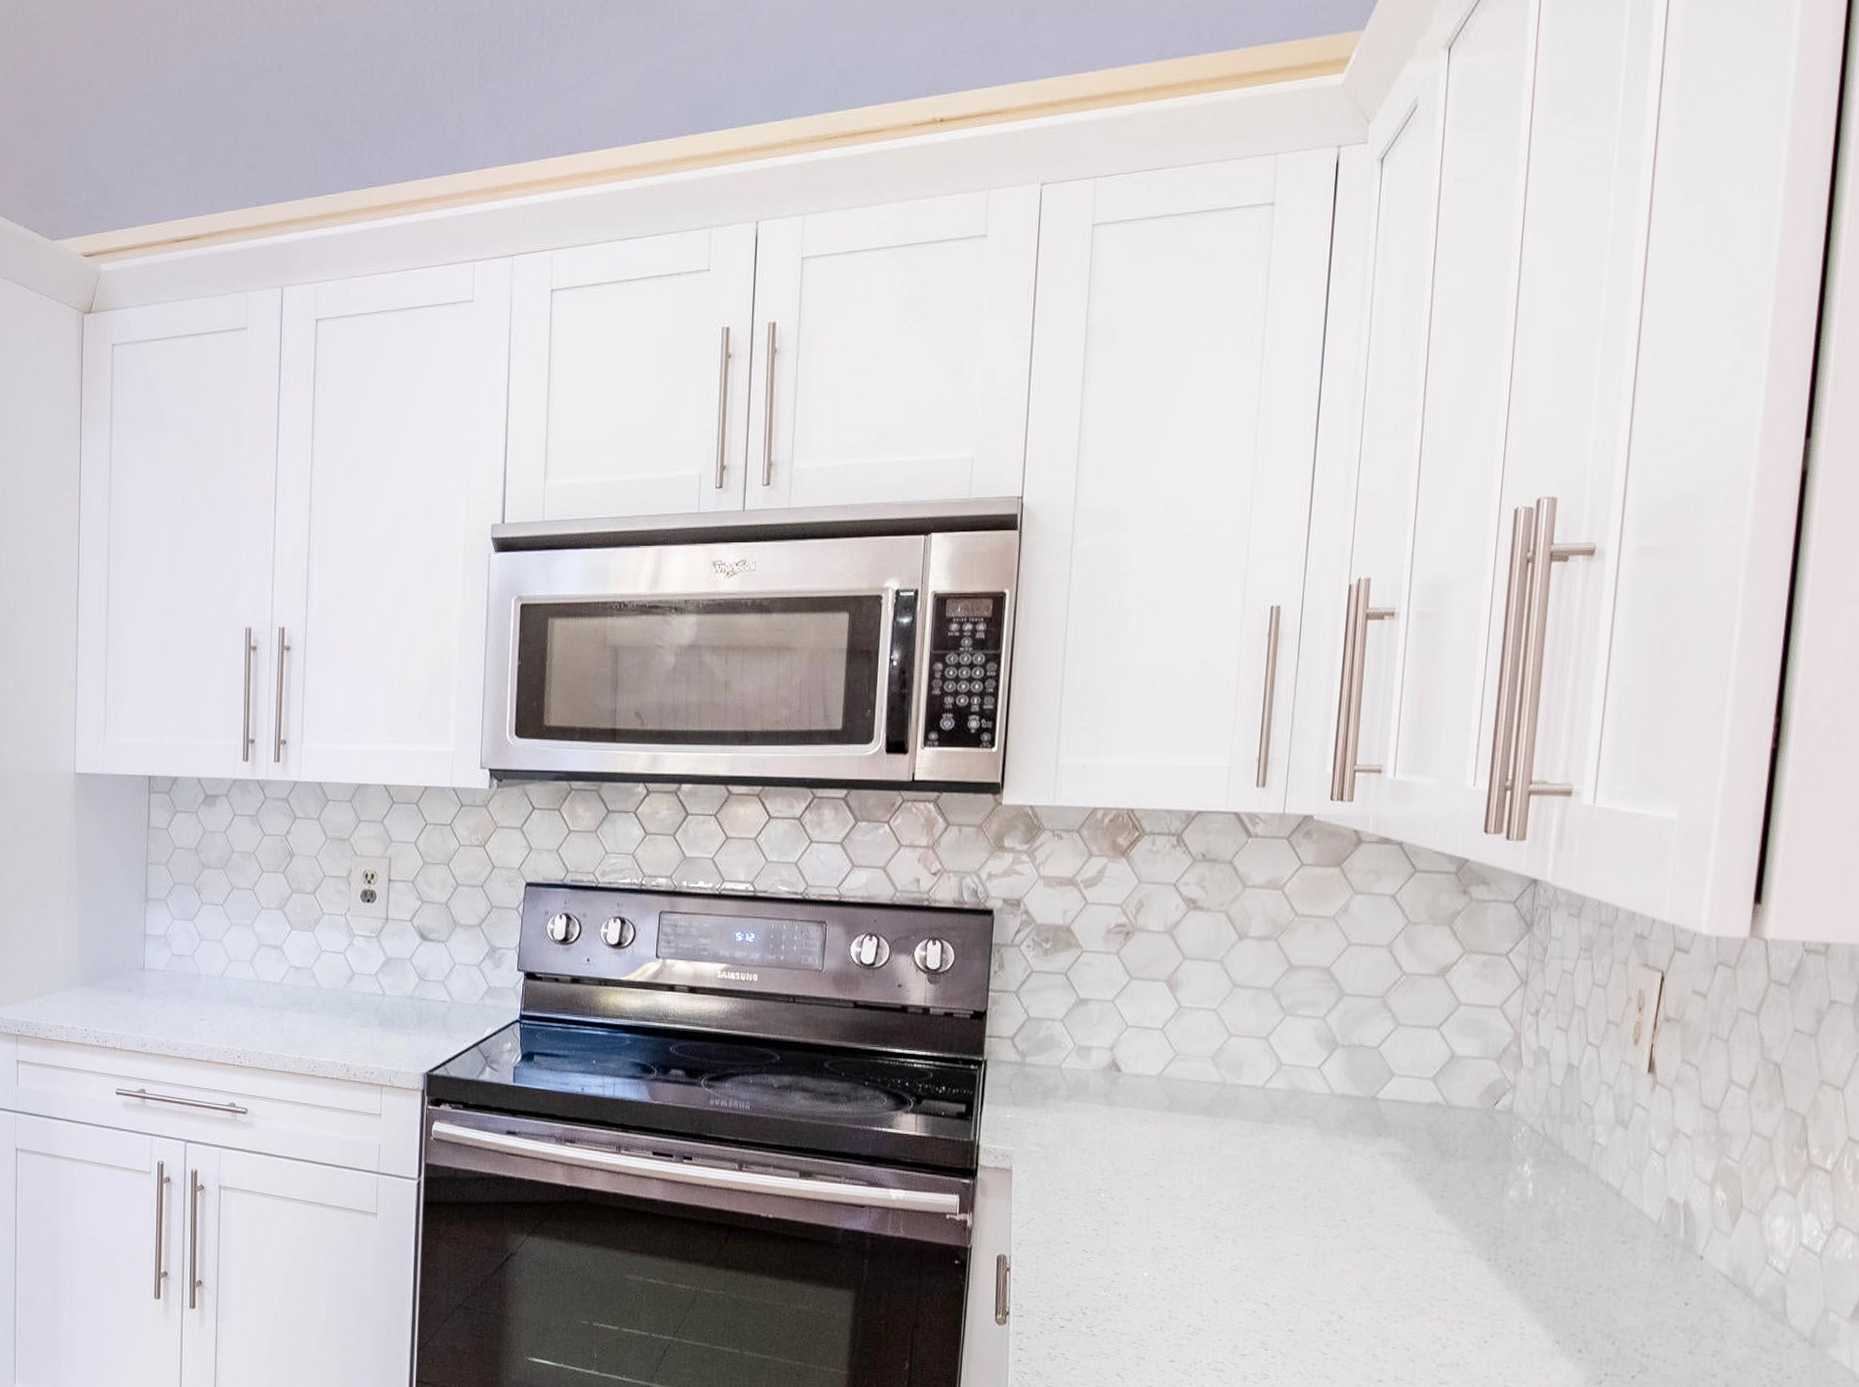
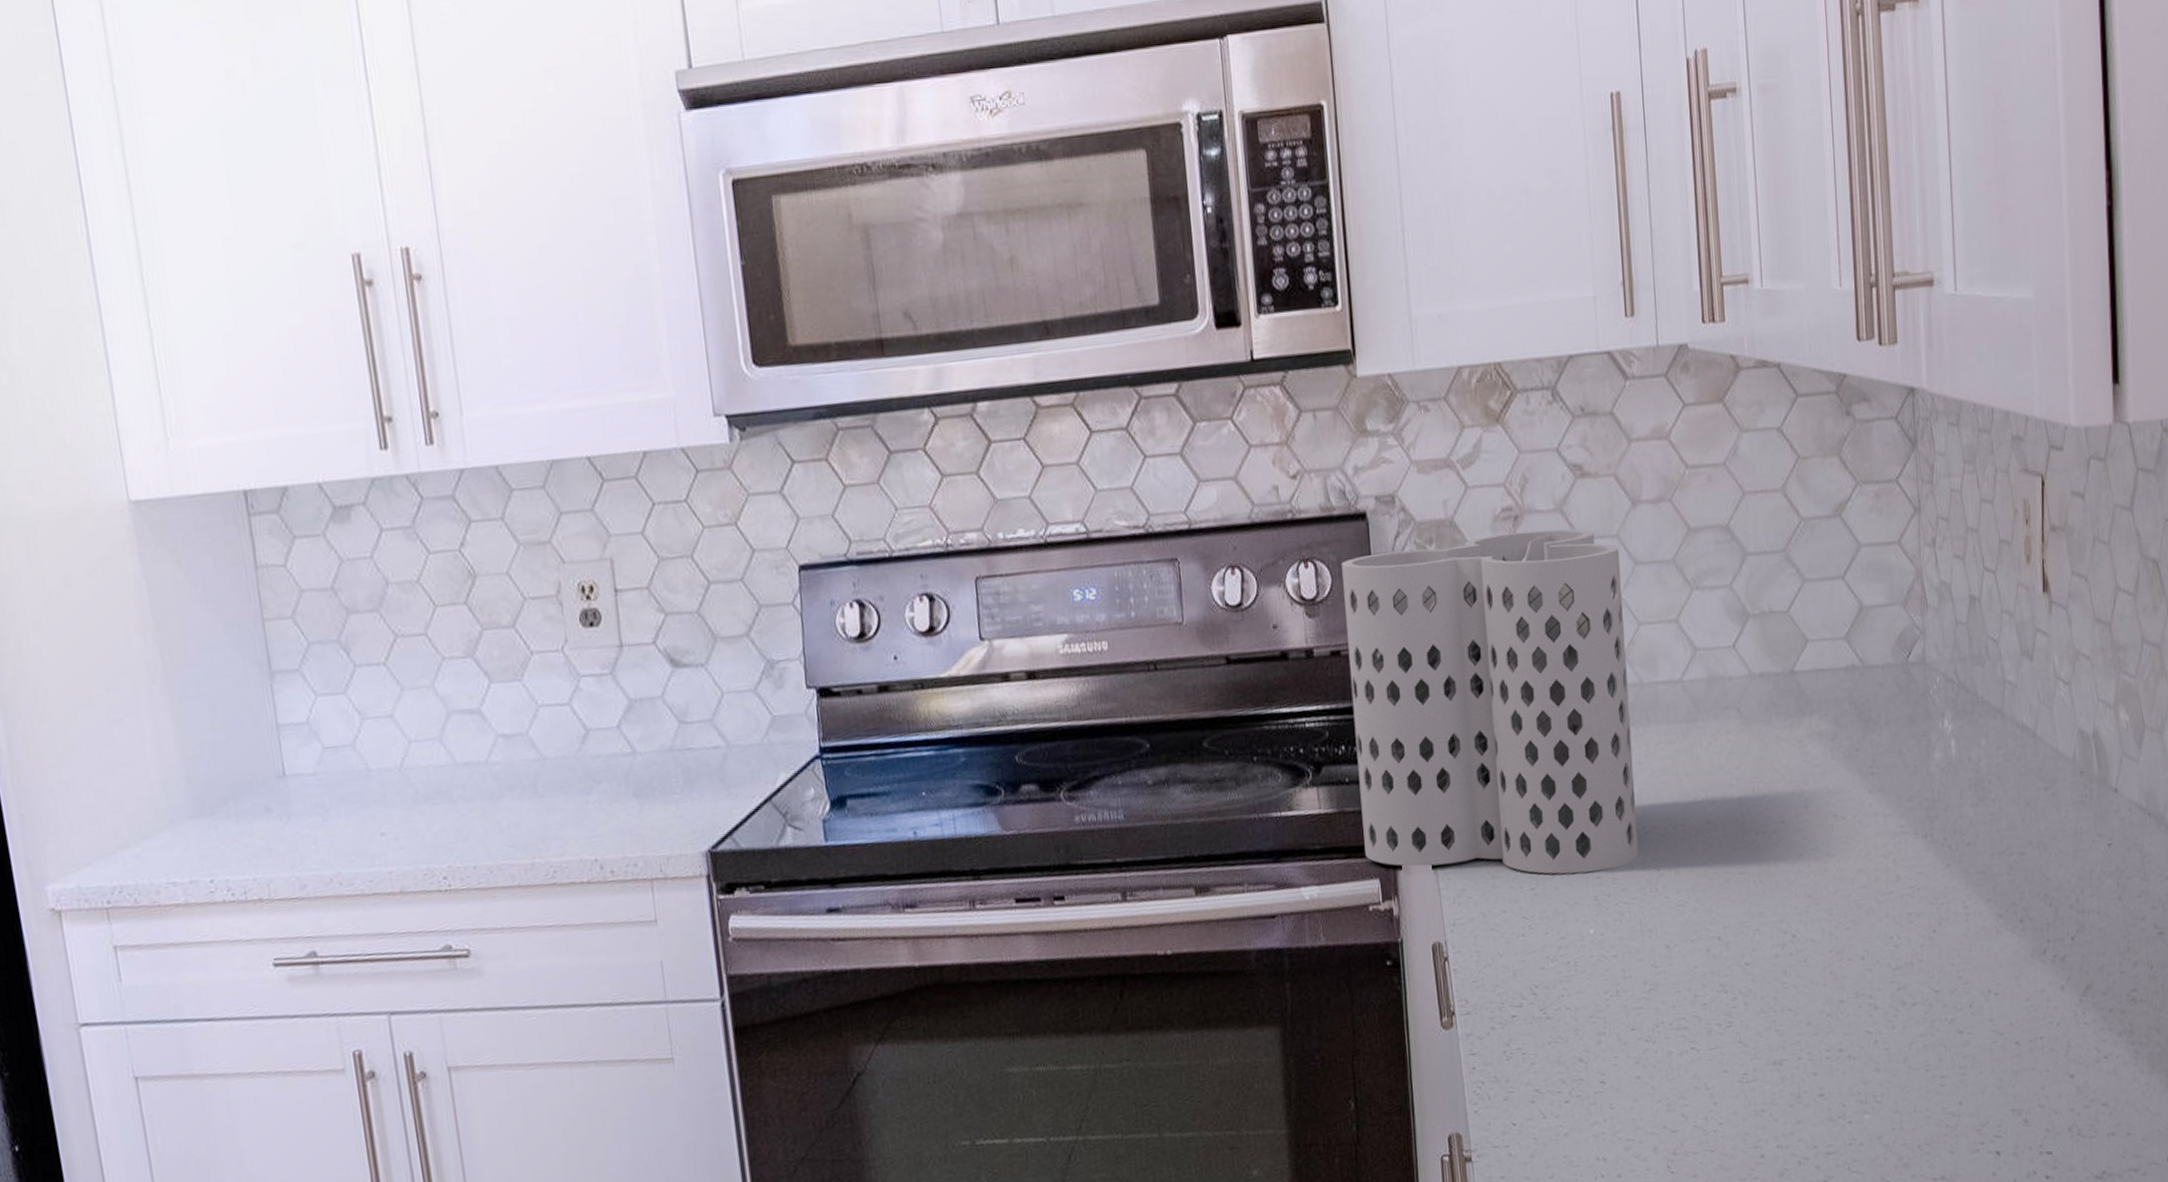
utensil holder: none [950,943,1221,1228] -> present [1341,529,1639,874]

